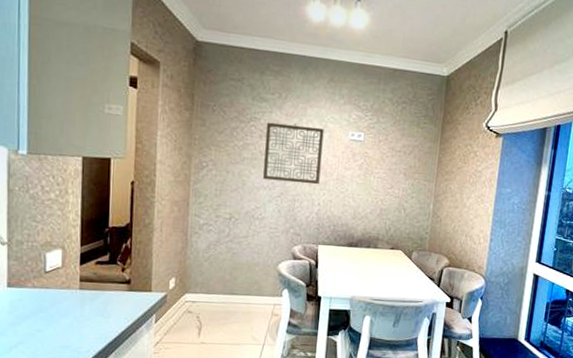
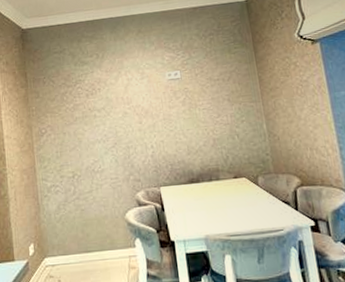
wall art: present [263,122,324,185] -> none [90,75,148,134]

